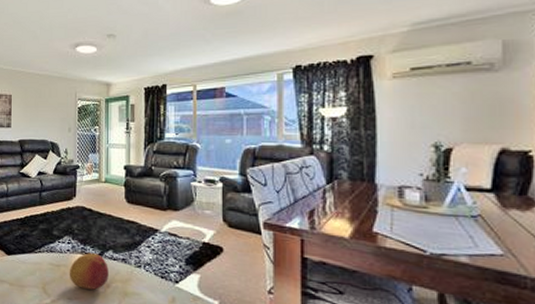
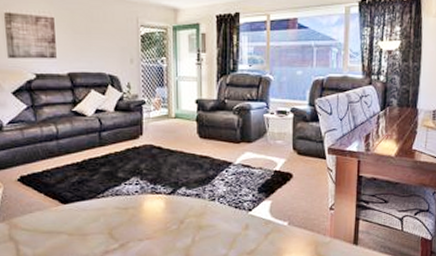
fruit: present [69,253,109,290] -> none [138,192,182,228]

